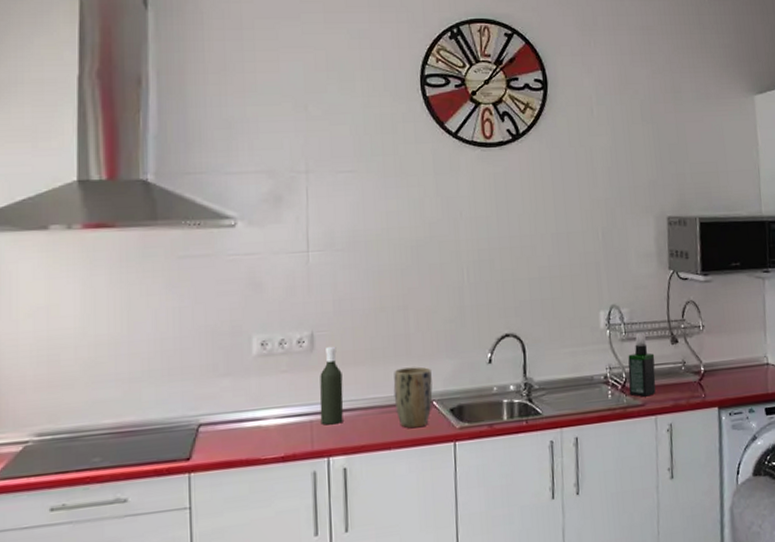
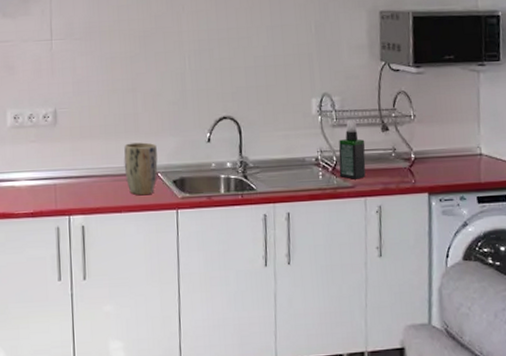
bottle: present [319,346,344,425] -> none [62,121,82,189]

